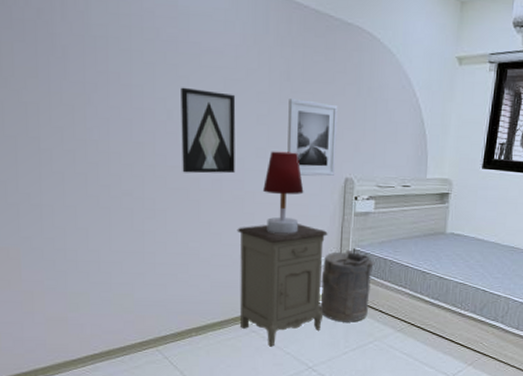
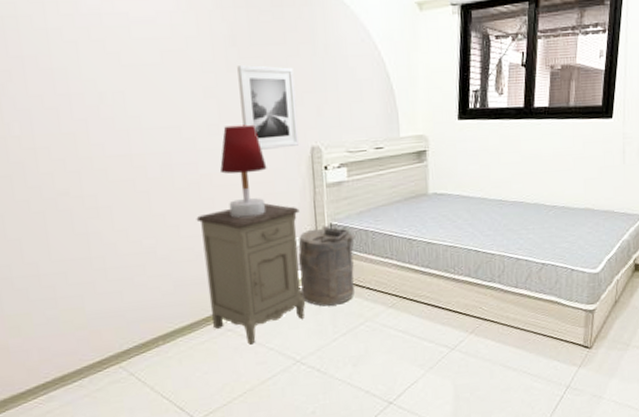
wall art: present [181,87,236,174] -> none [111,65,186,162]

